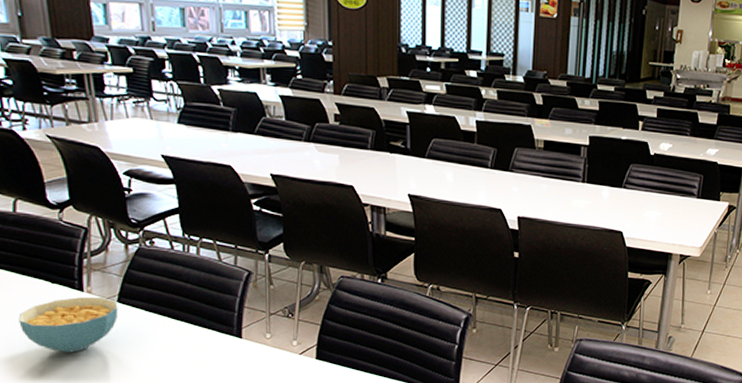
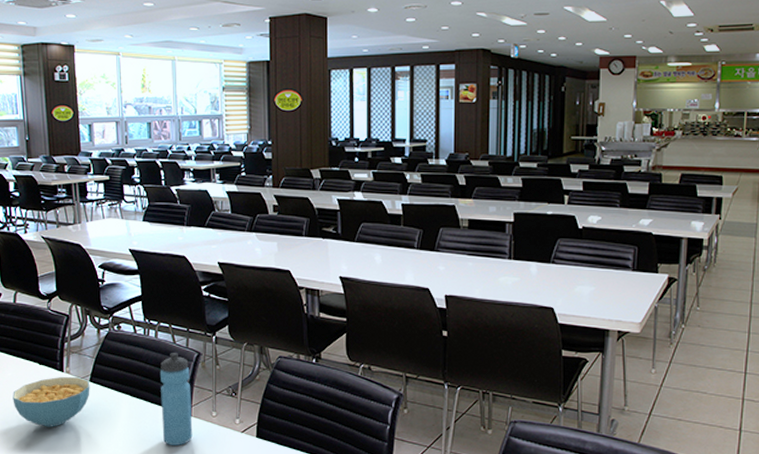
water bottle: none [203,271,244,370] -> present [160,353,193,447]

